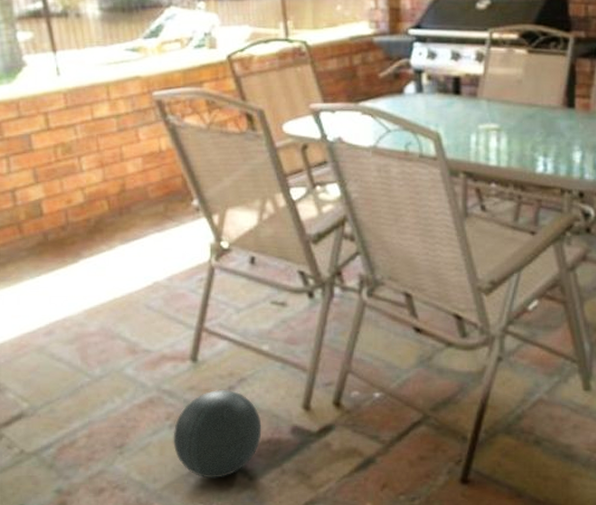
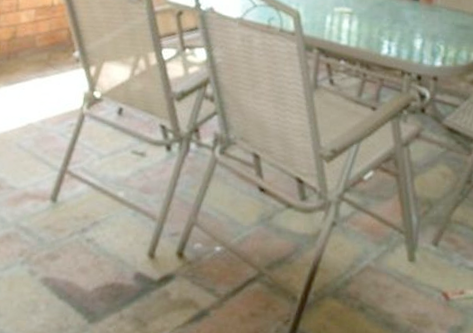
ball: present [173,390,262,479] -> none [22,231,108,319]

